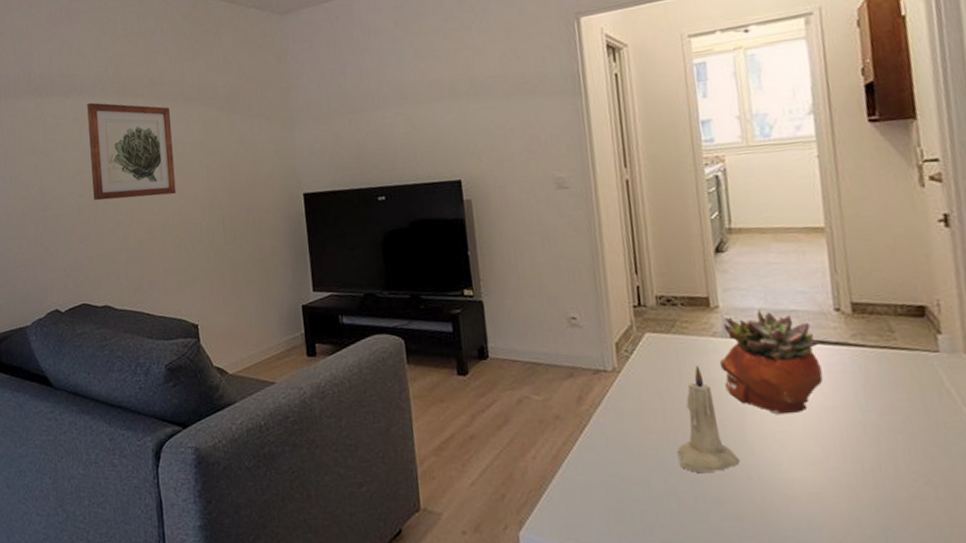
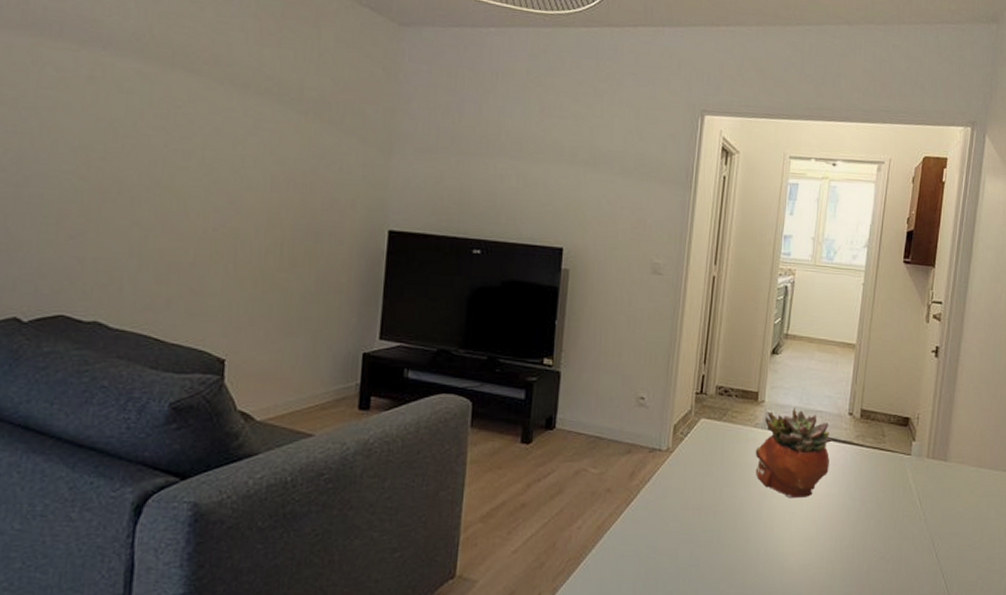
wall art: present [87,102,176,201] -> none [101,62,235,202]
candle: present [677,366,740,472] -> none [705,452,754,545]

